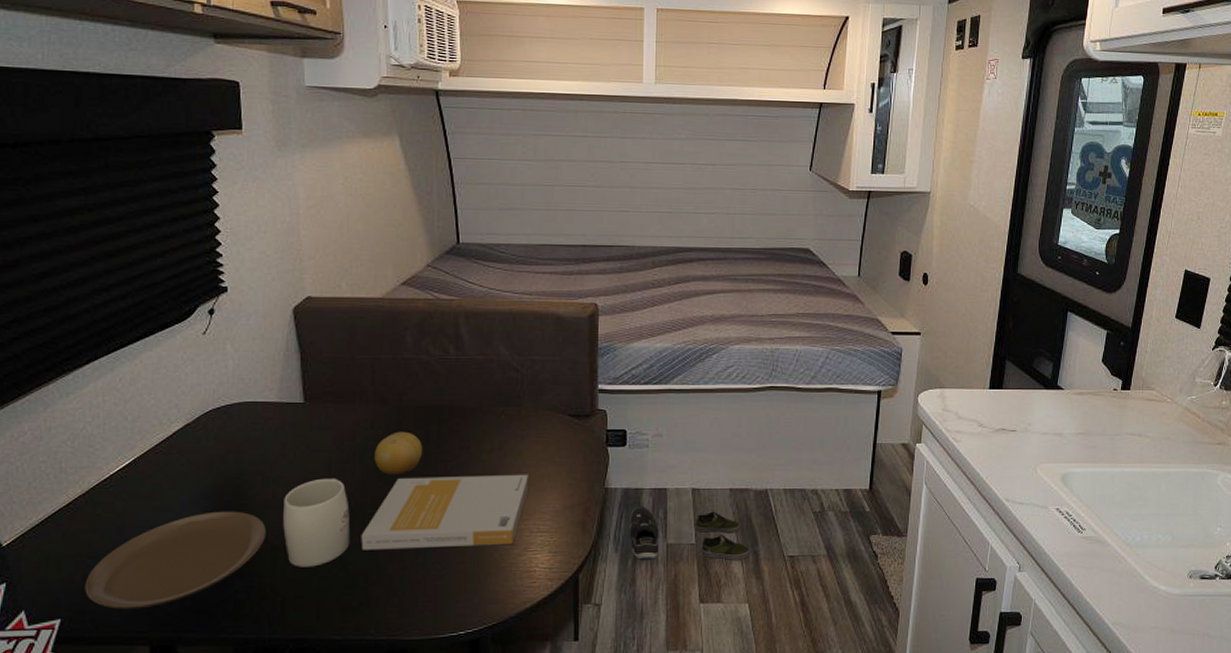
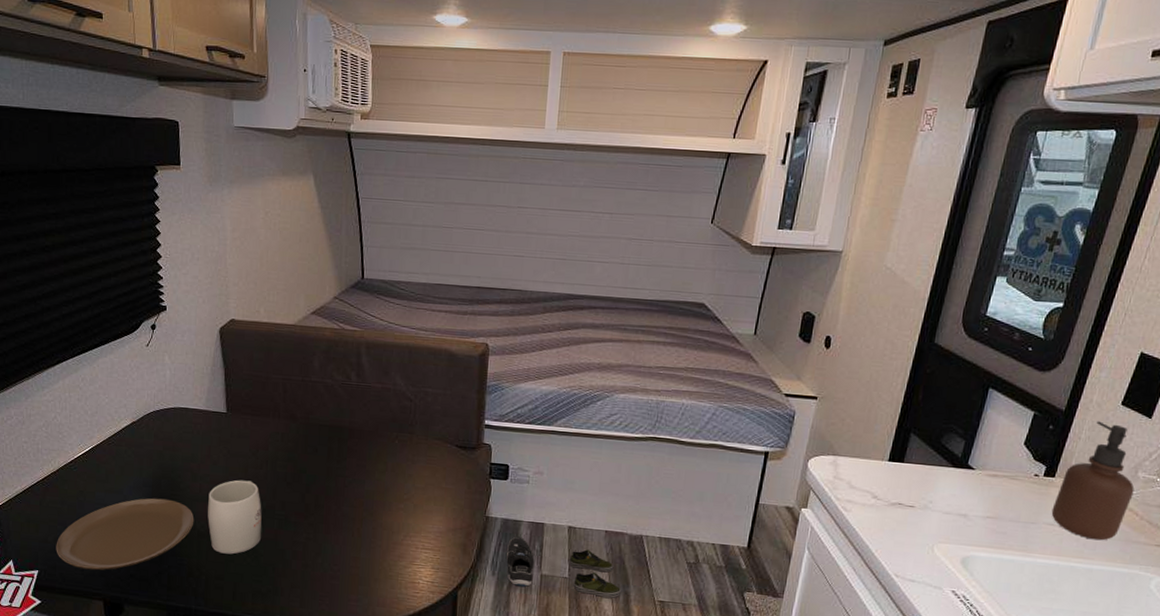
book: present [361,474,529,550] -> none [270,487,417,557]
fruit: present [374,431,423,476] -> none [283,445,326,485]
soap dispenser: none [1131,335,1194,445] -> present [1051,421,1135,541]

